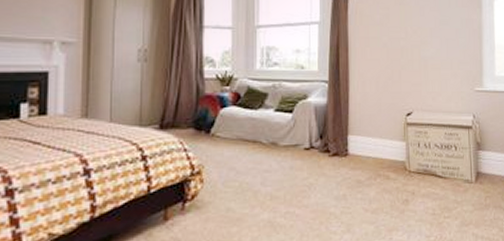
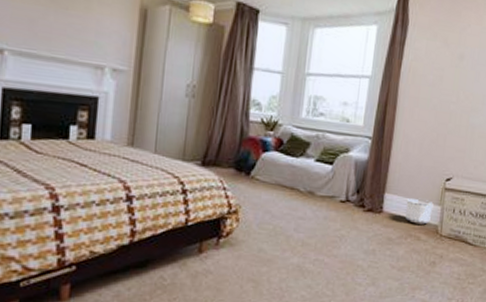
planter: none [370,137,398,163] -> present [405,198,434,225]

